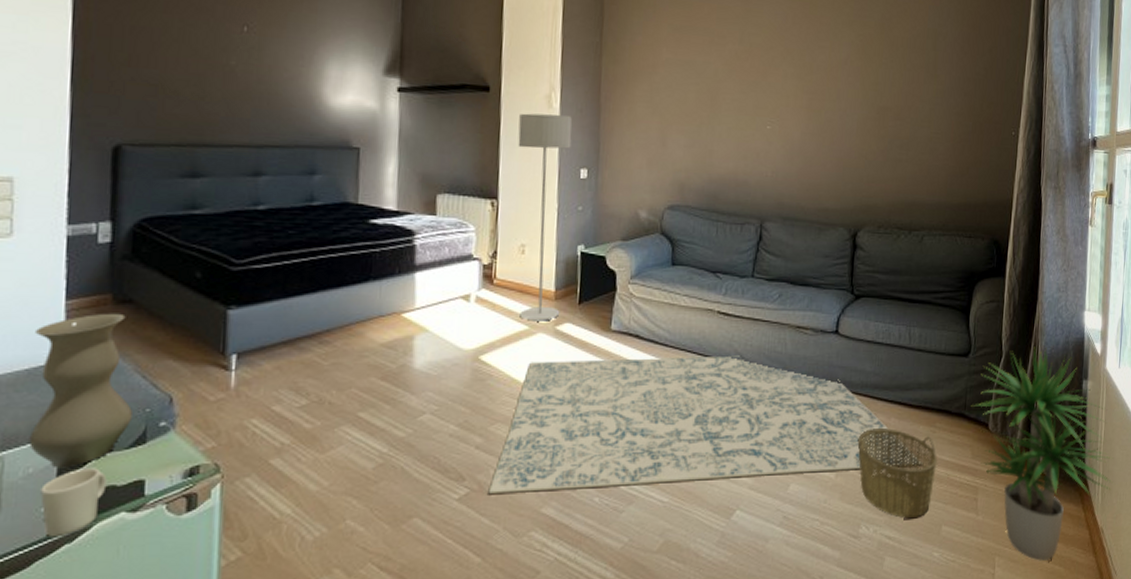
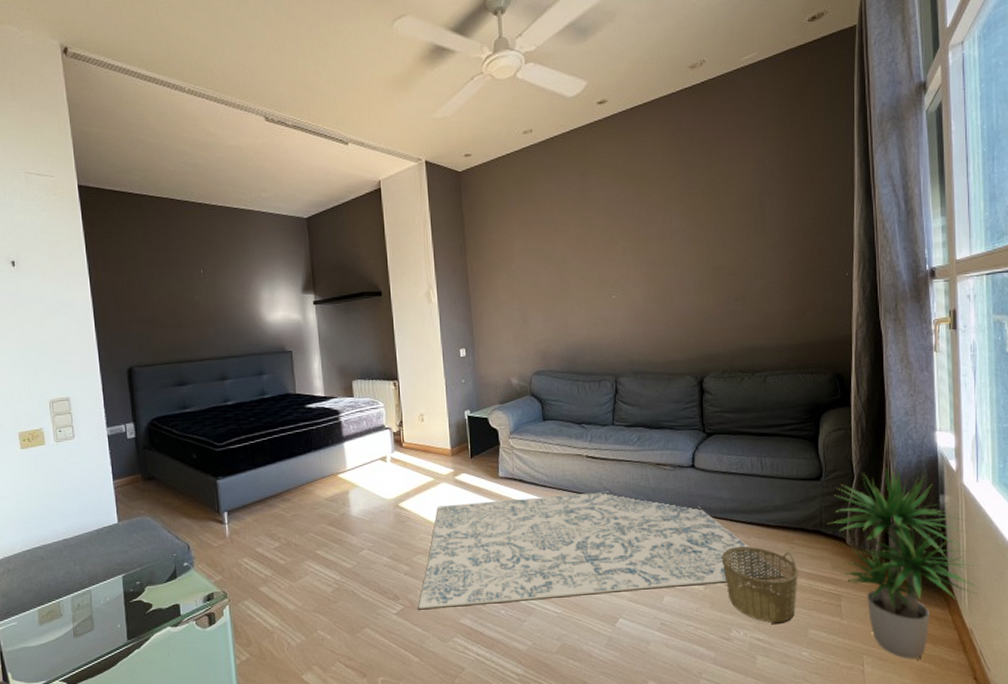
vase: present [29,313,132,469] -> none [98,487,165,598]
mug: present [40,468,108,538] -> none [116,596,156,645]
floor lamp: present [518,113,572,321] -> none [407,307,457,474]

